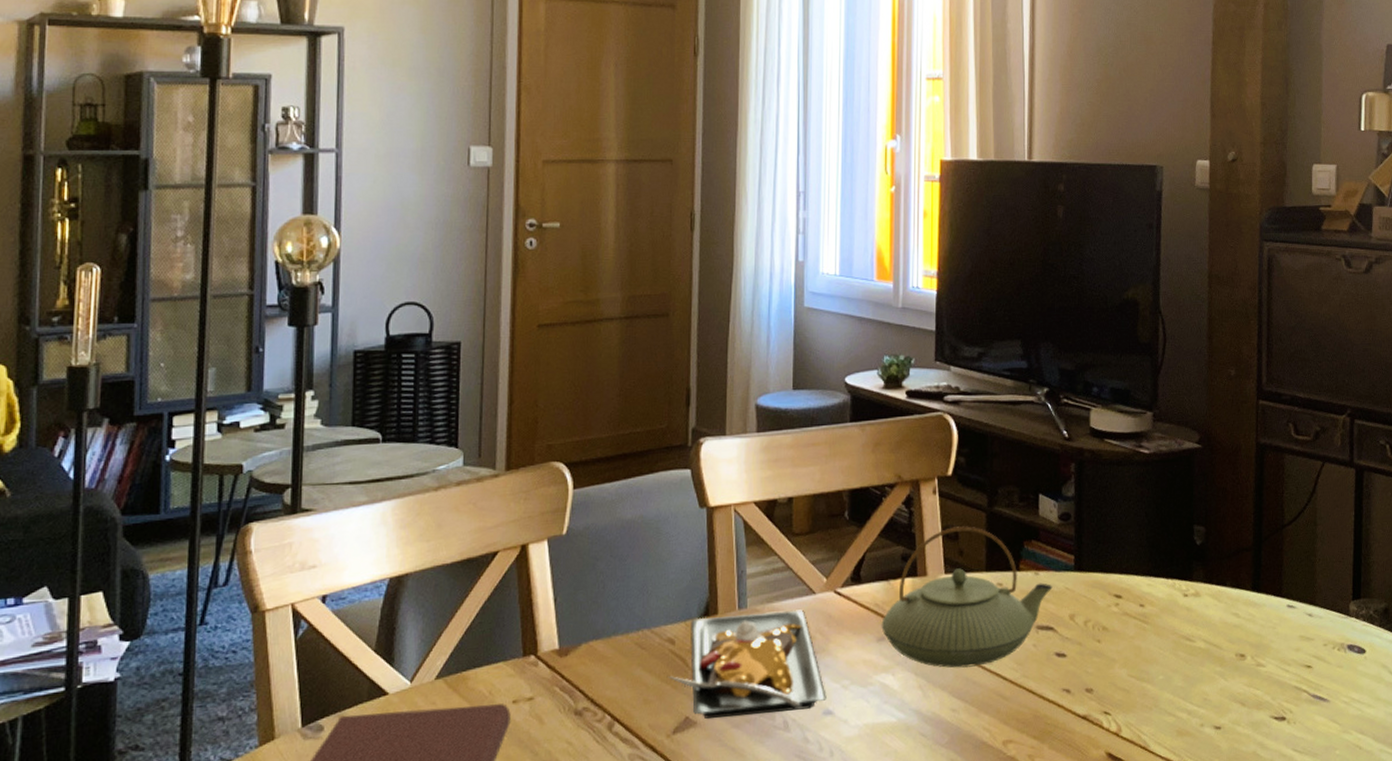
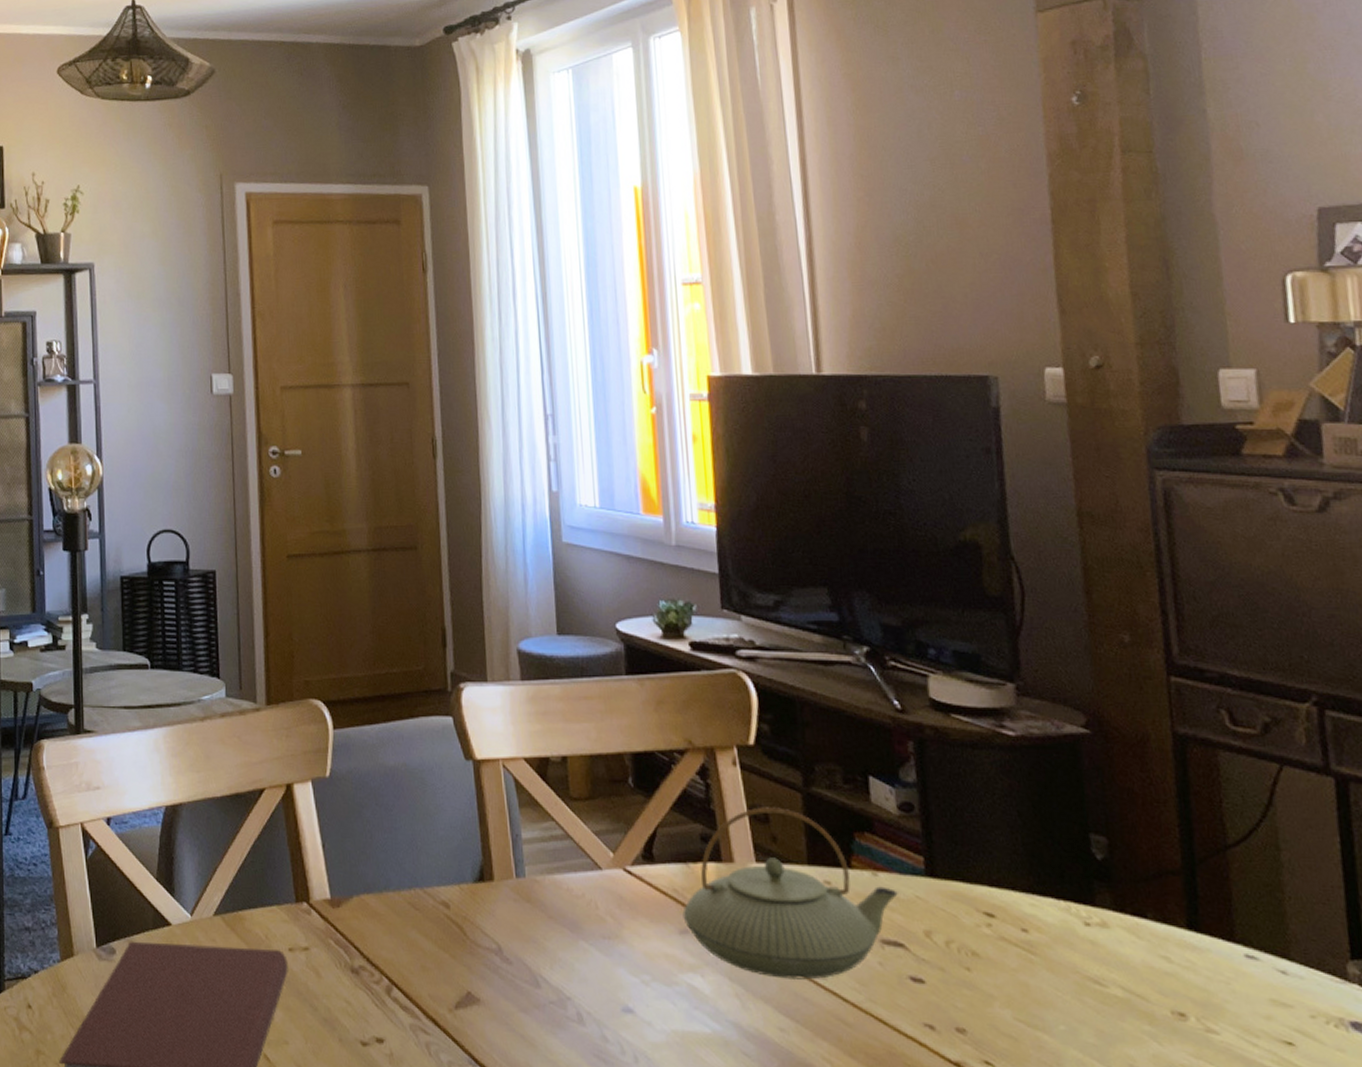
plate: present [668,609,826,720] -> none [445,882,625,1002]

